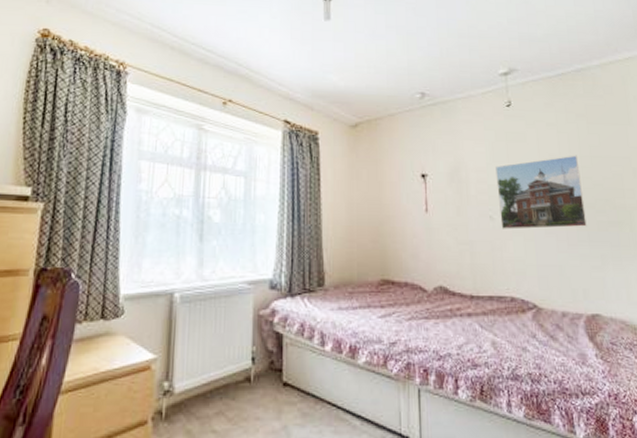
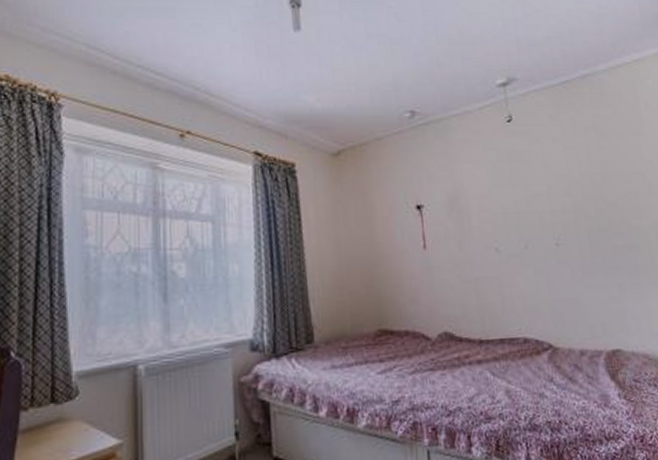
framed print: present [496,155,587,230] -> none [499,173,602,262]

